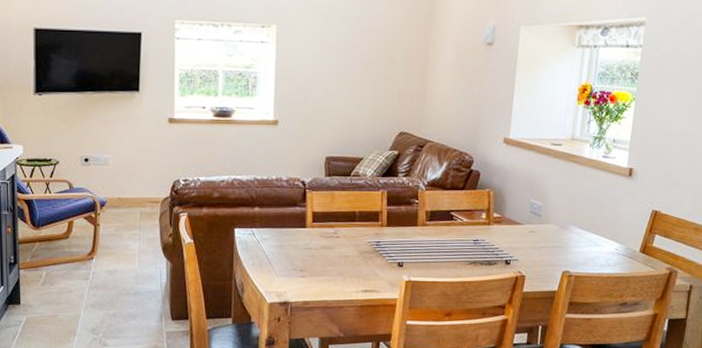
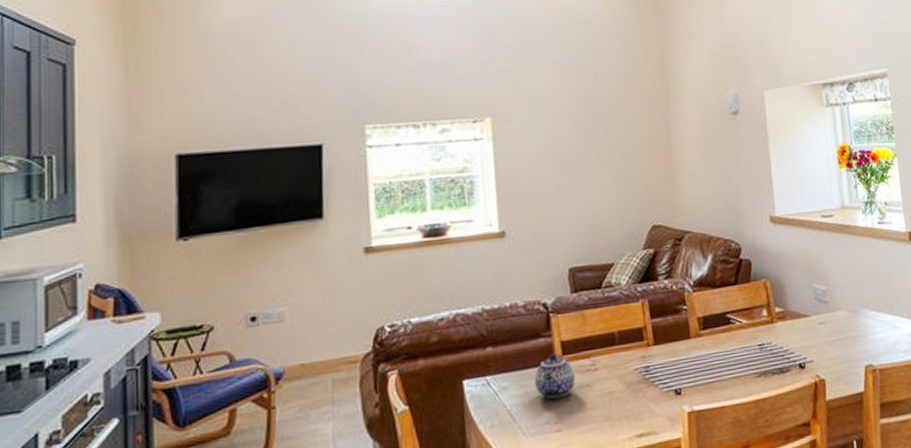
teapot: none [289,220,321,254] -> present [534,353,576,400]

